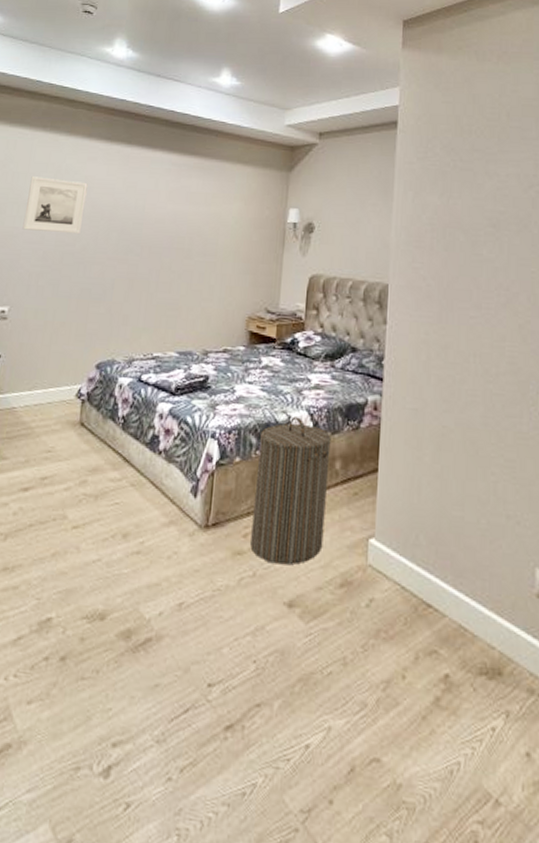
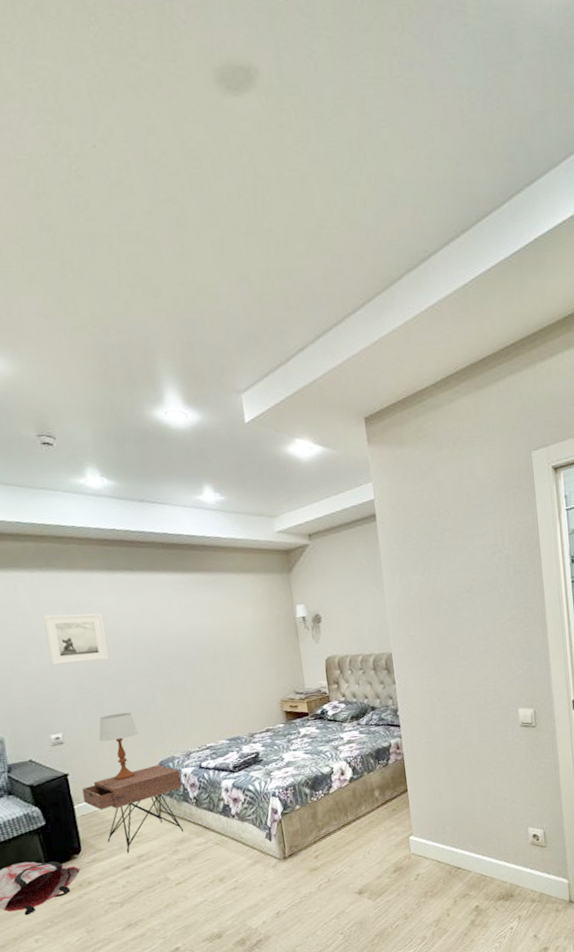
nightstand: none [6,366,116,470] -> present [82,765,184,853]
table lamp: none [43,295,86,377] -> present [98,712,138,781]
laundry hamper: present [250,416,331,565] -> none [312,766,376,870]

